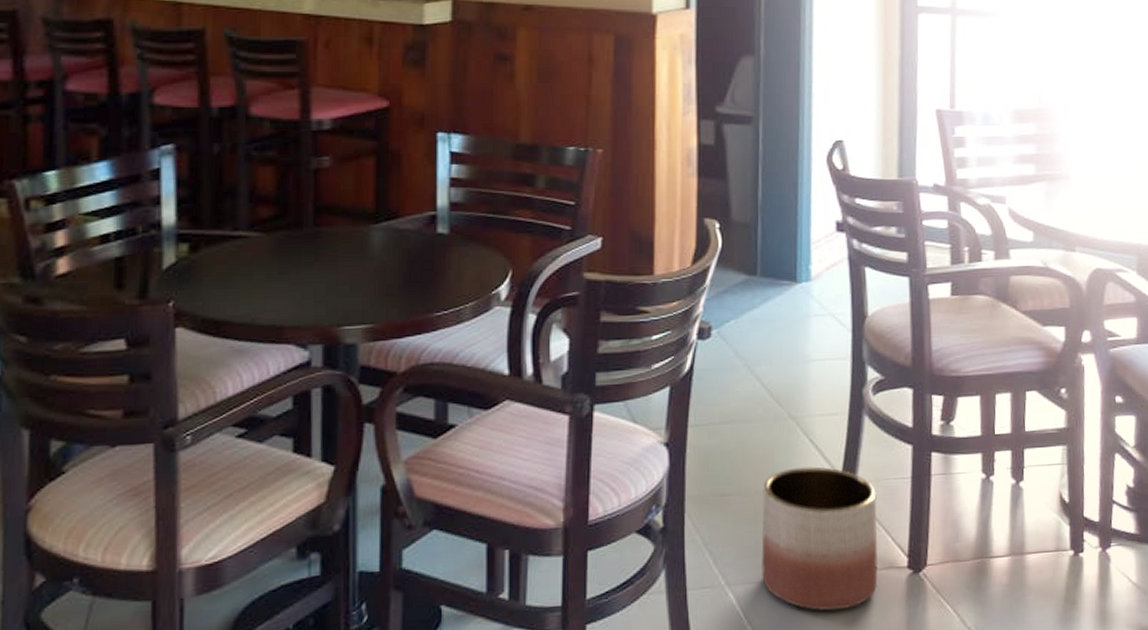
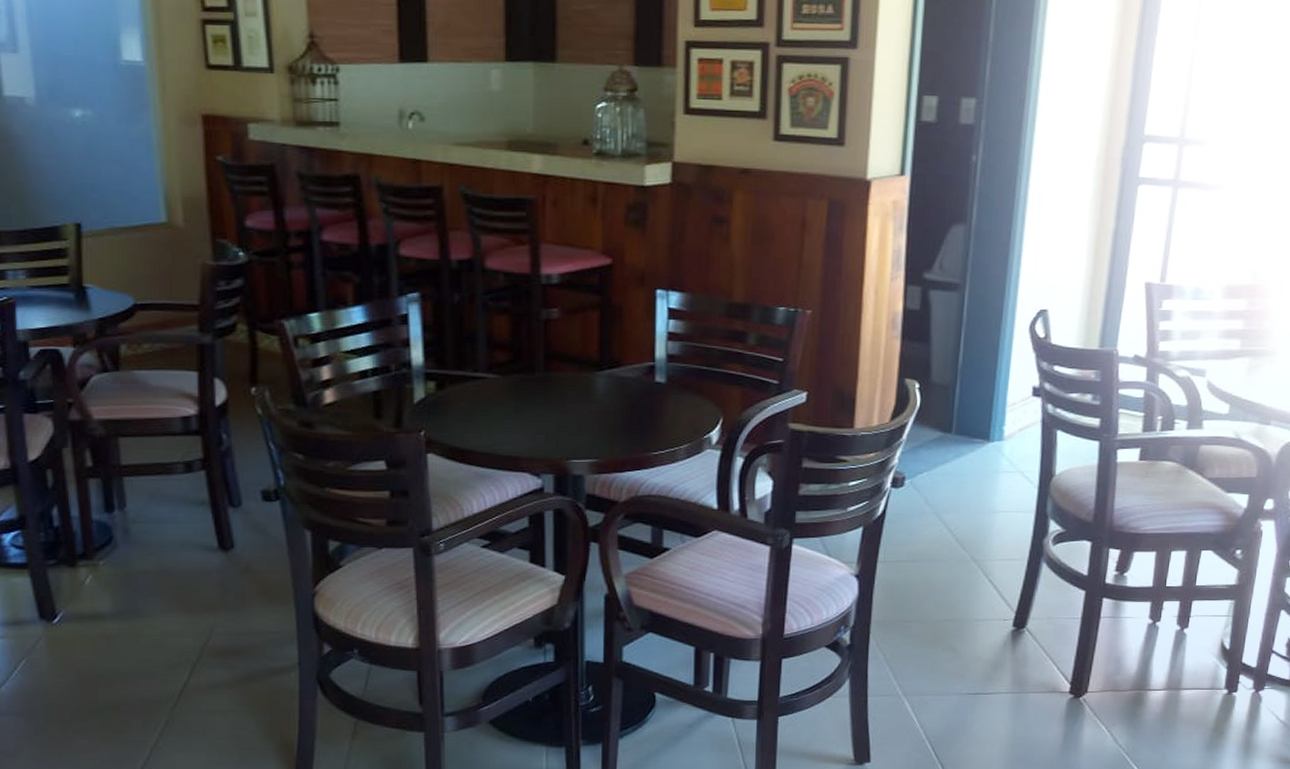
planter: present [761,466,878,611] -> none [936,603,1047,723]

